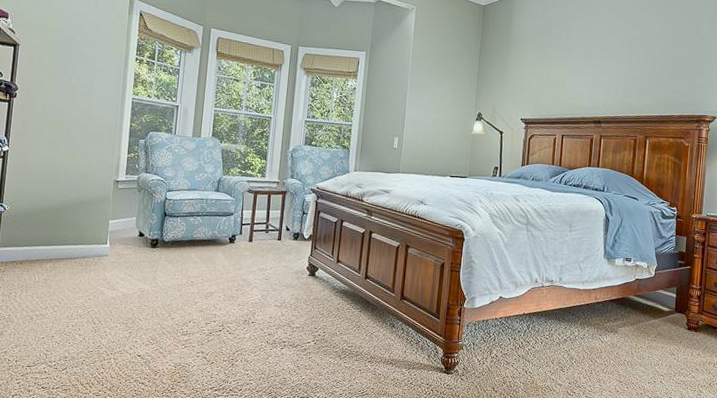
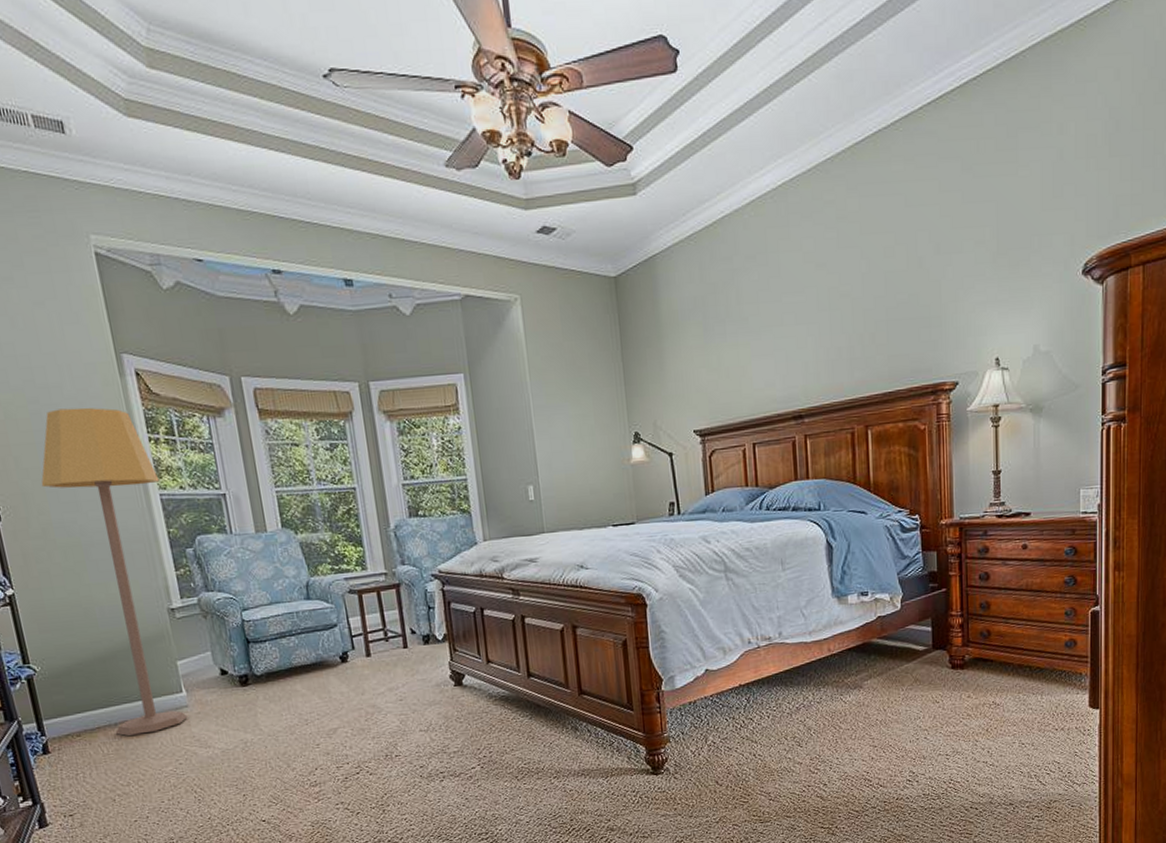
lamp: none [48,28,135,271] -> present [41,407,188,736]

